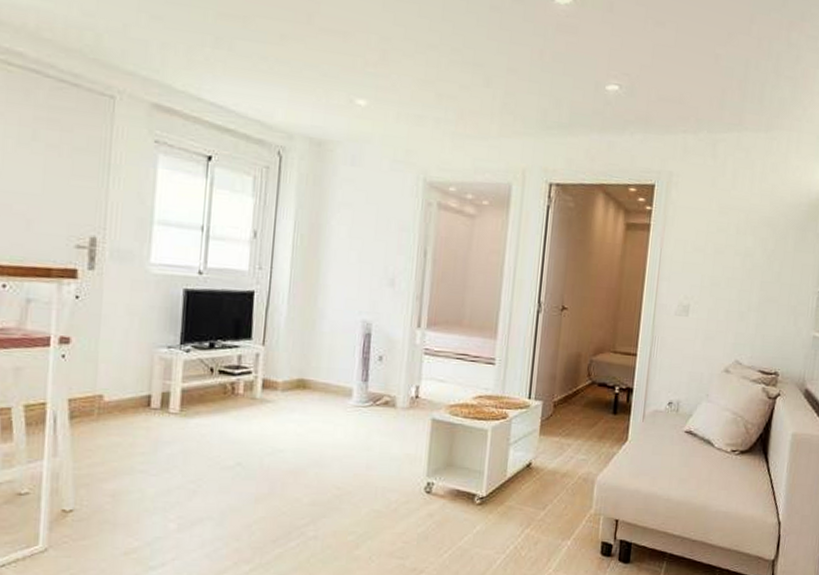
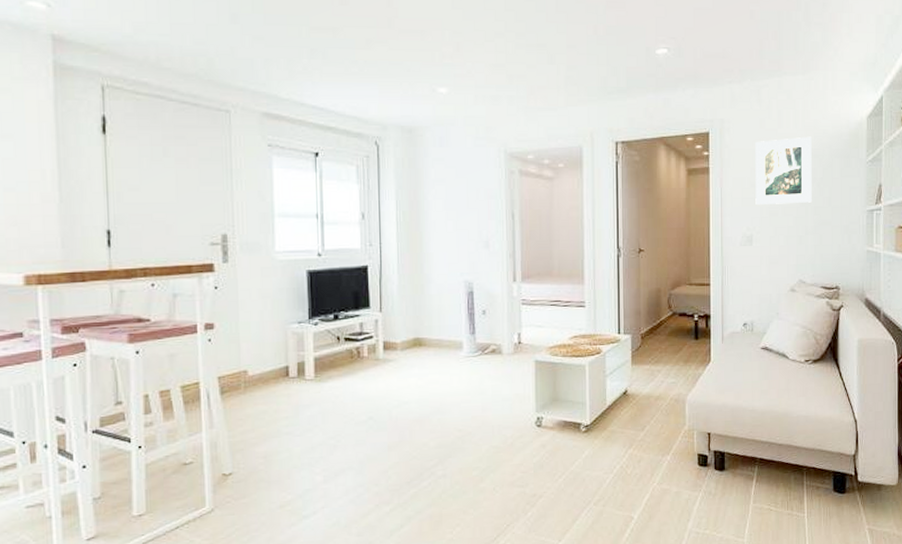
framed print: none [697,201,767,276] -> present [755,136,812,206]

